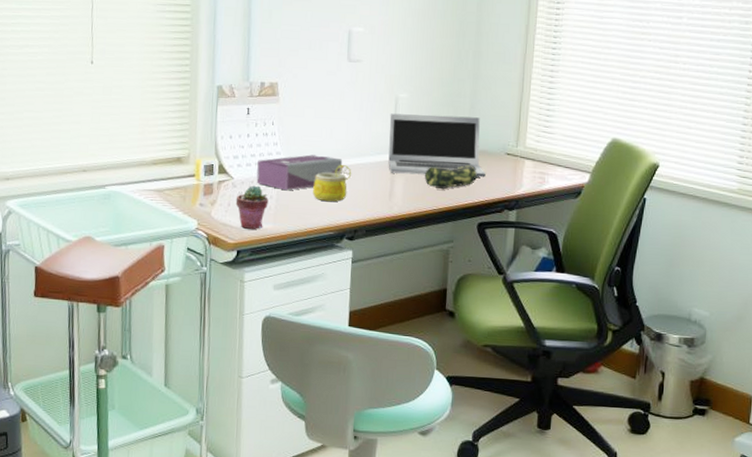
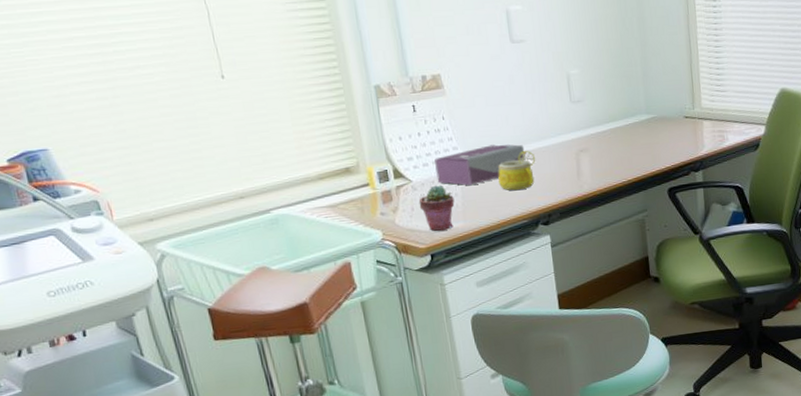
laptop: present [388,113,486,178] -> none [564,85,668,152]
pencil case: present [424,164,478,189] -> none [608,132,661,161]

